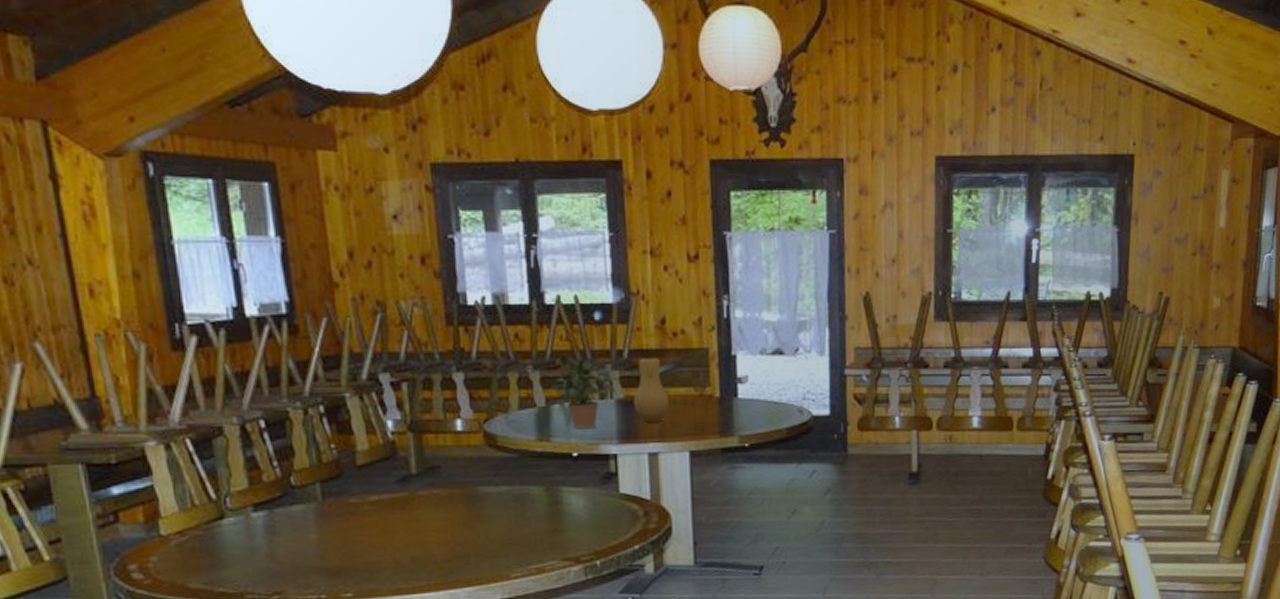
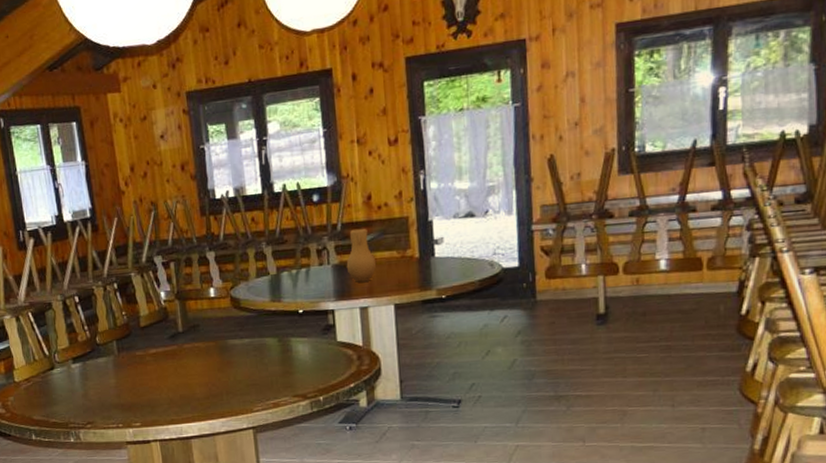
potted plant: present [550,354,621,430] -> none [280,231,336,291]

